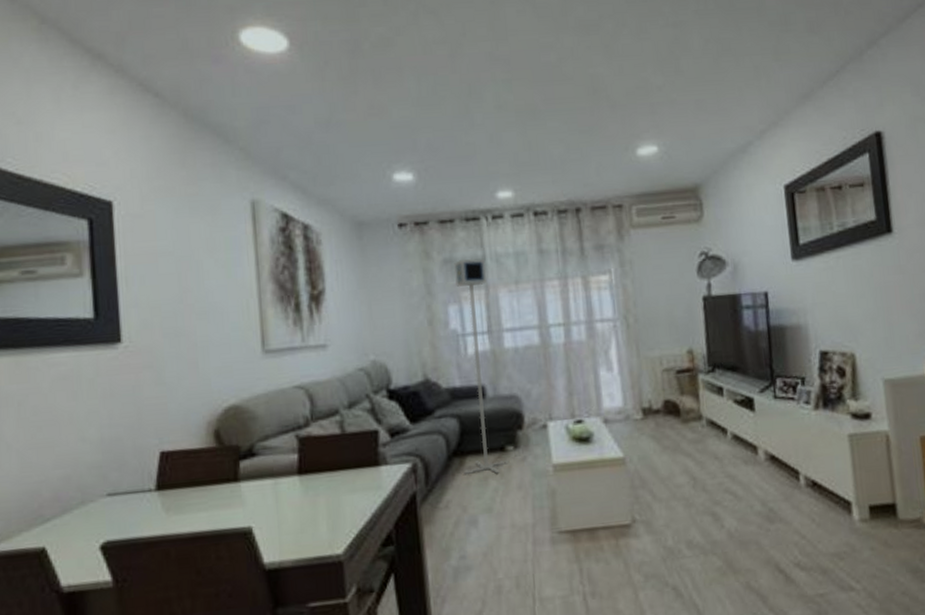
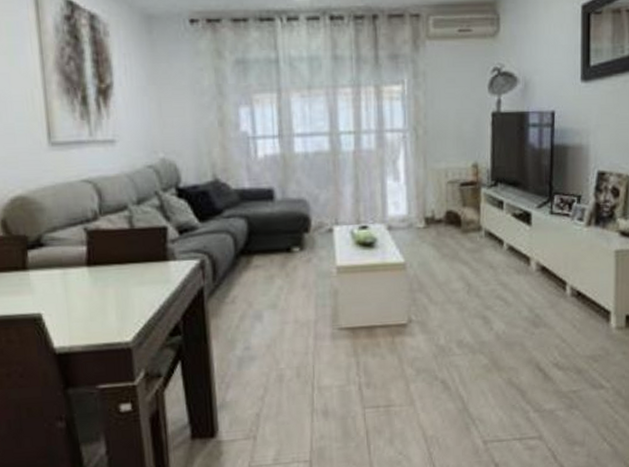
floor lamp: present [454,258,510,475] -> none [247,60,295,273]

